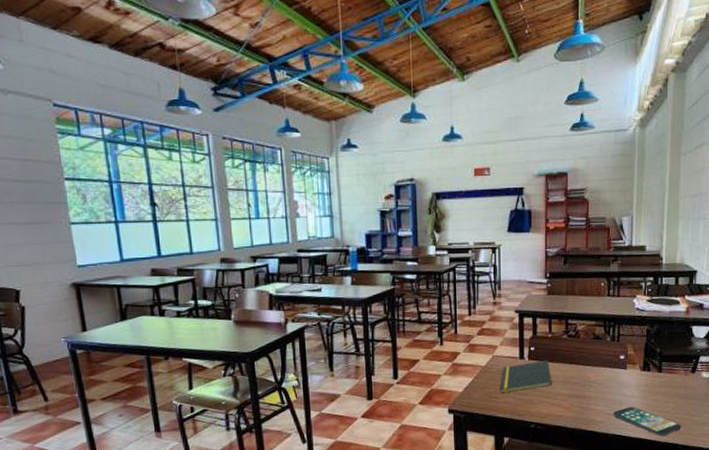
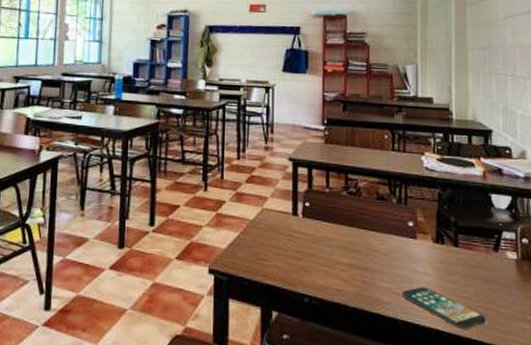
notepad: present [499,360,552,394] -> none [268,219,330,256]

